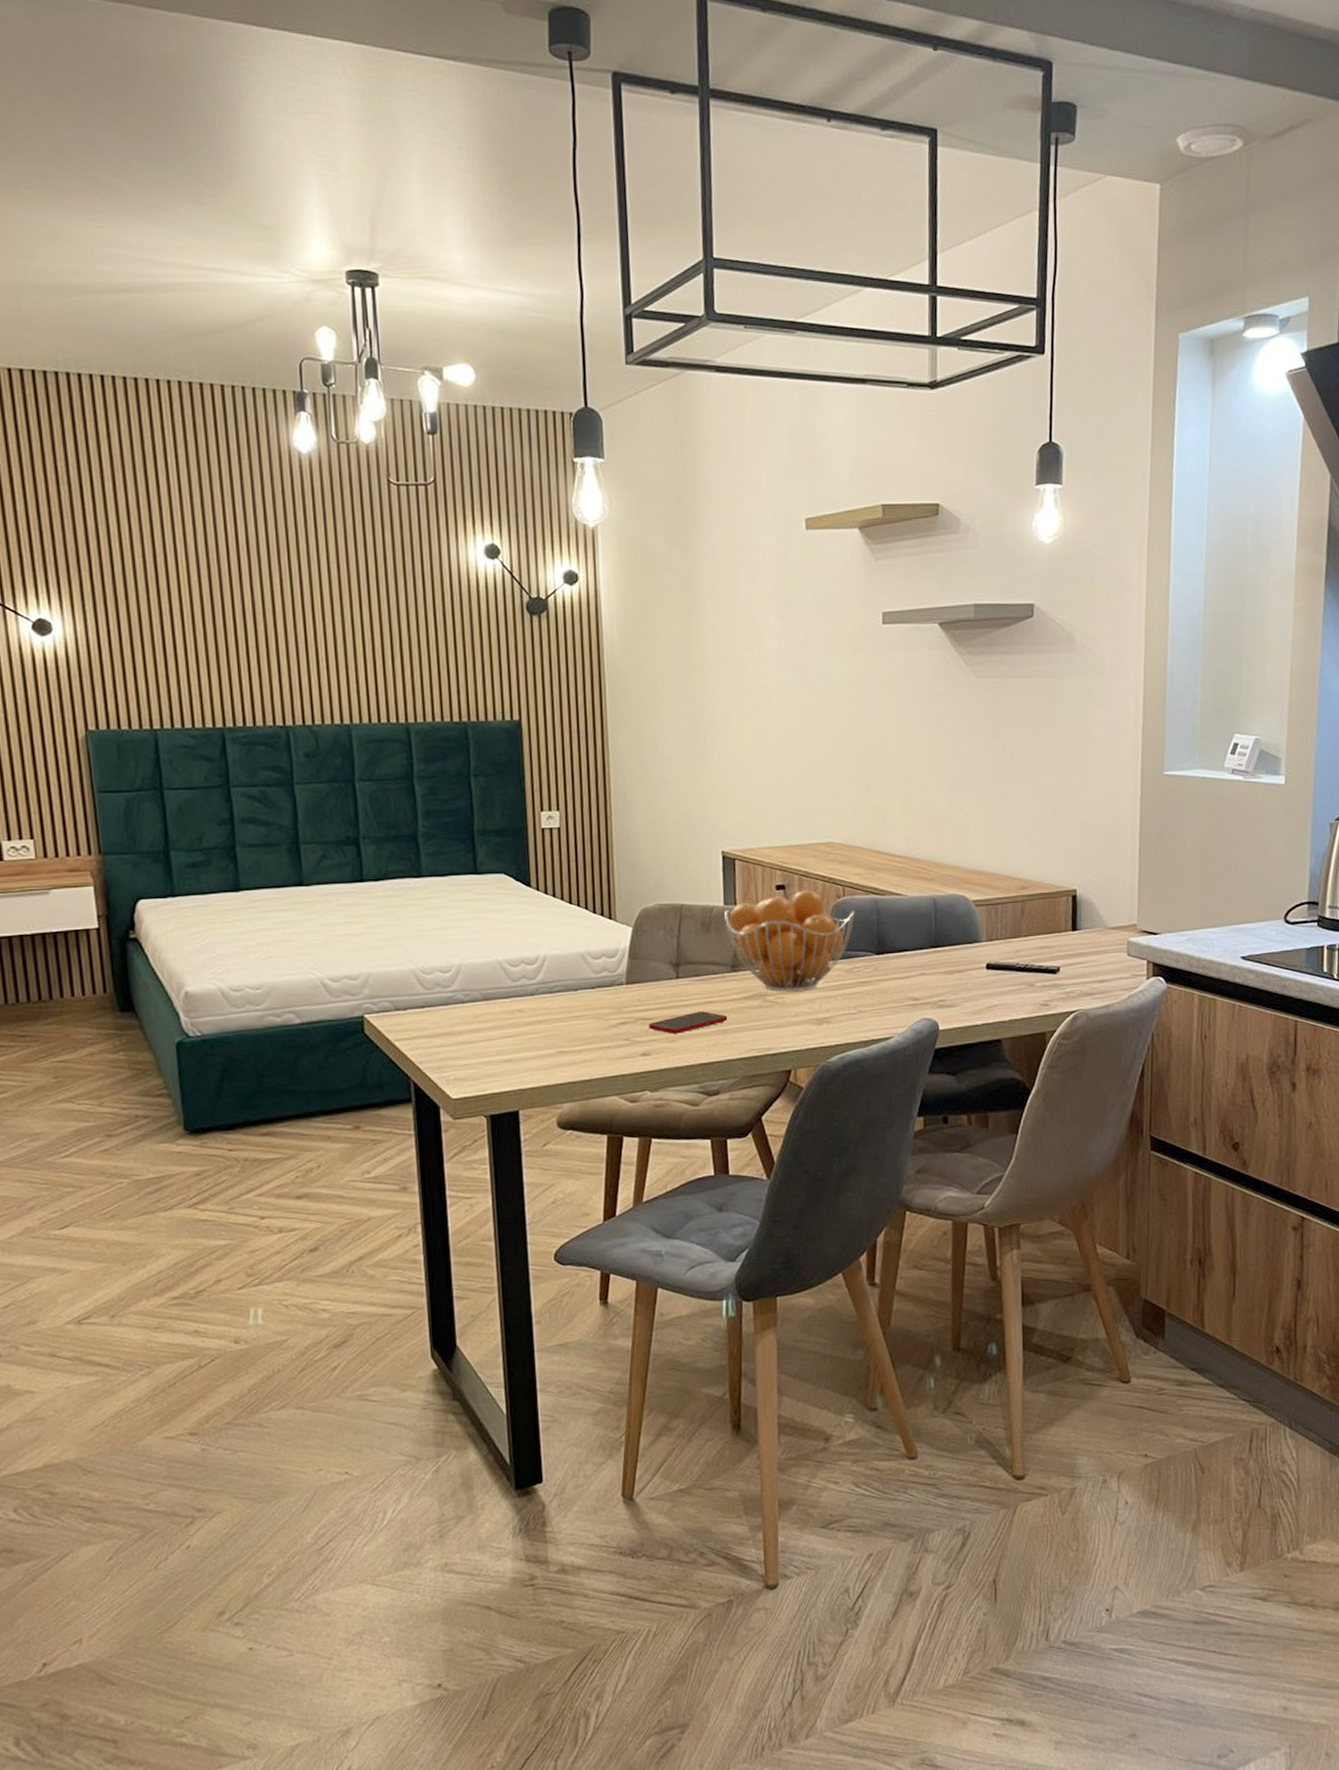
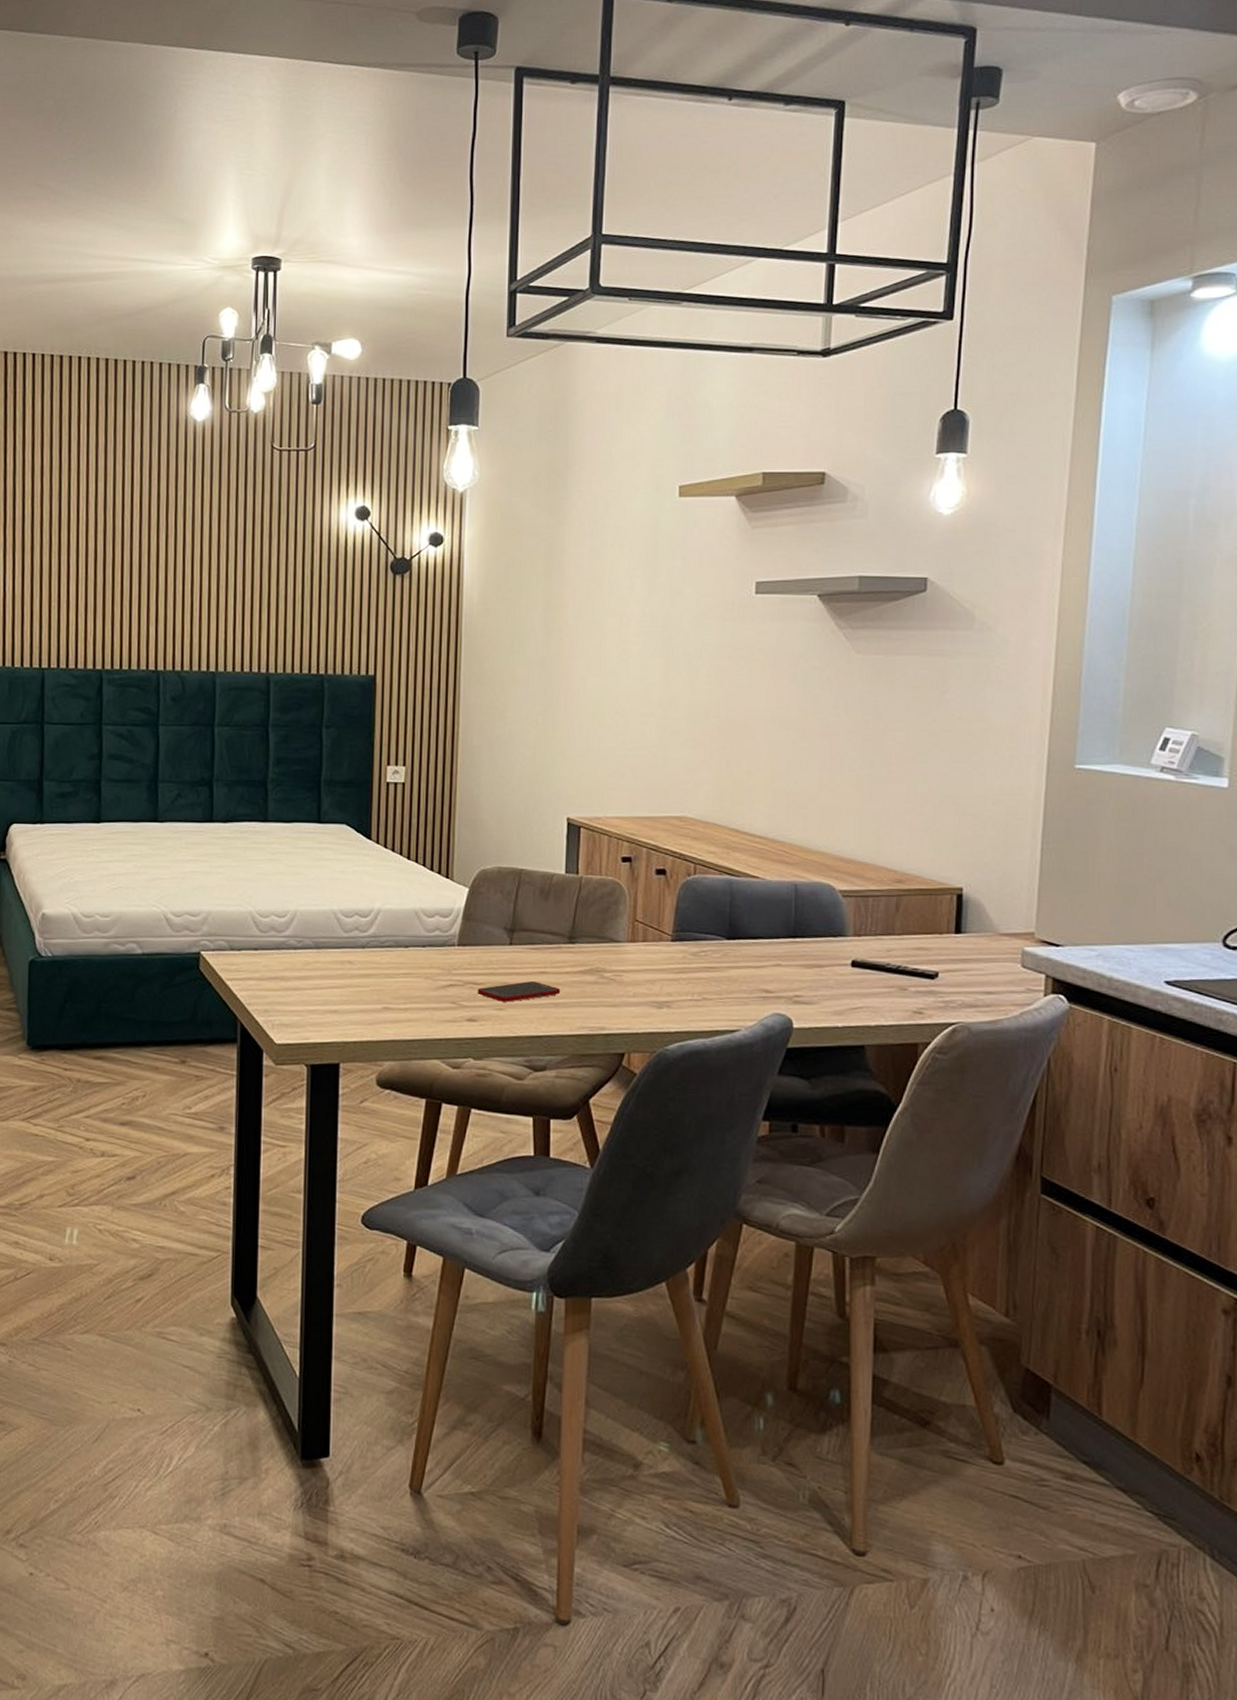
fruit basket: present [724,889,855,992] -> none [565,864,706,972]

